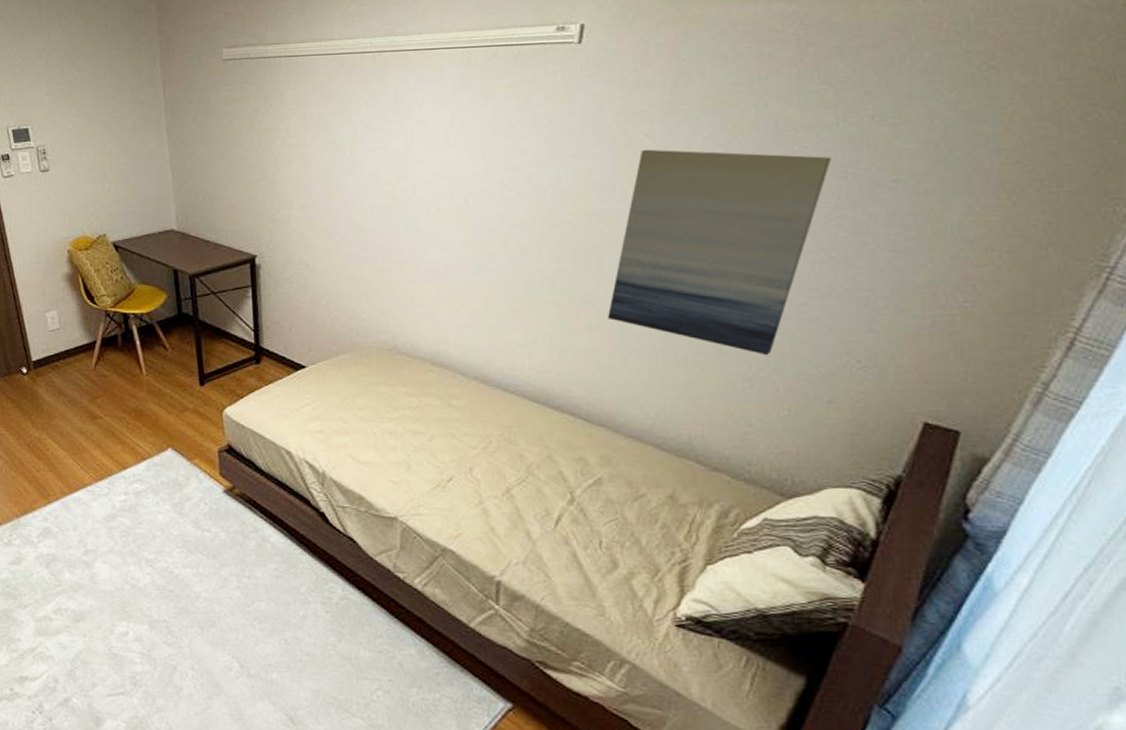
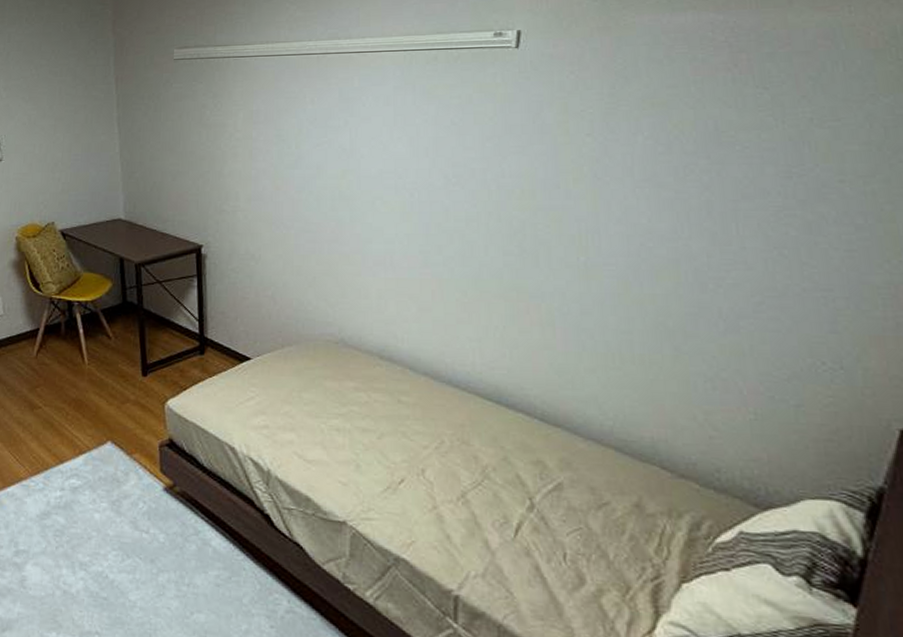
wall art: present [608,149,831,356] -> none [559,147,774,356]

